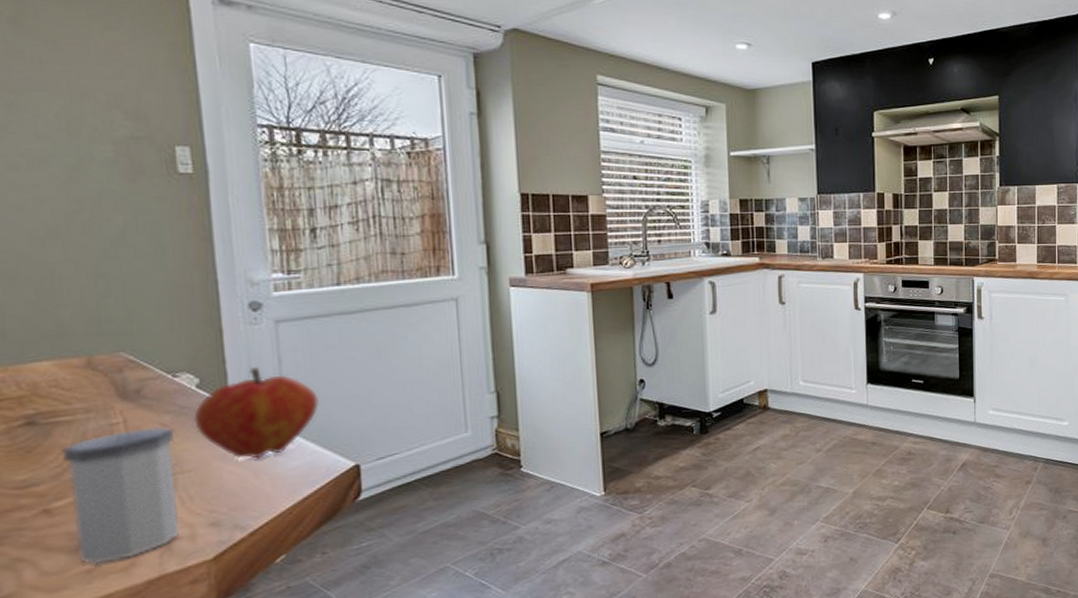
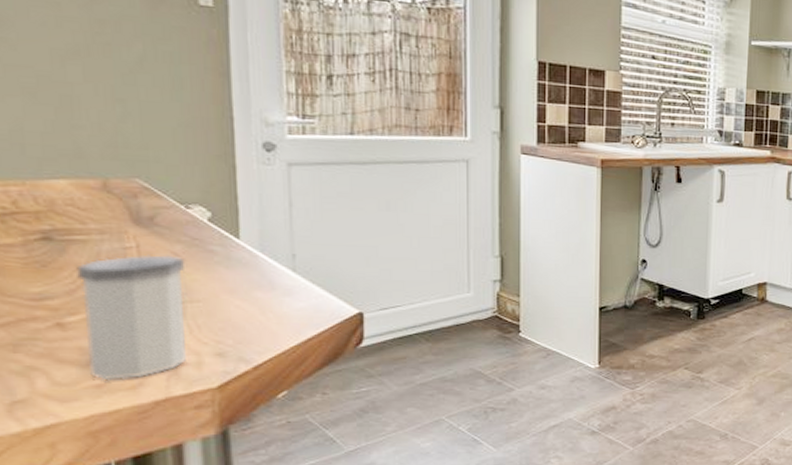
fruit: present [194,367,319,459] -> none [204,207,327,297]

